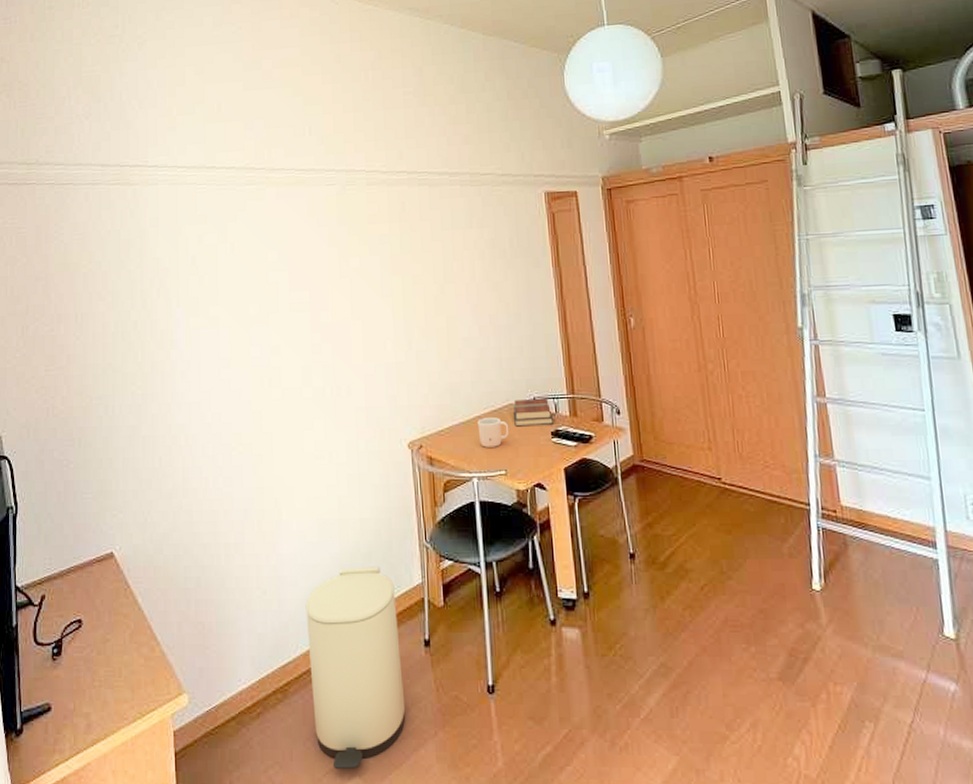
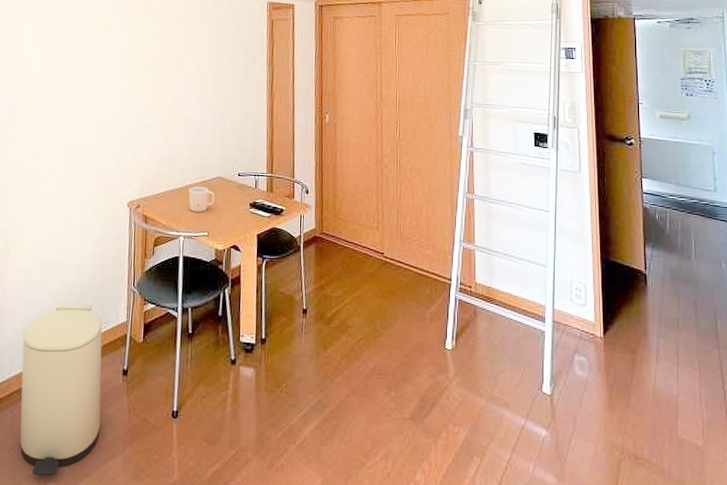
books: present [513,398,553,427] -> none [220,174,253,197]

